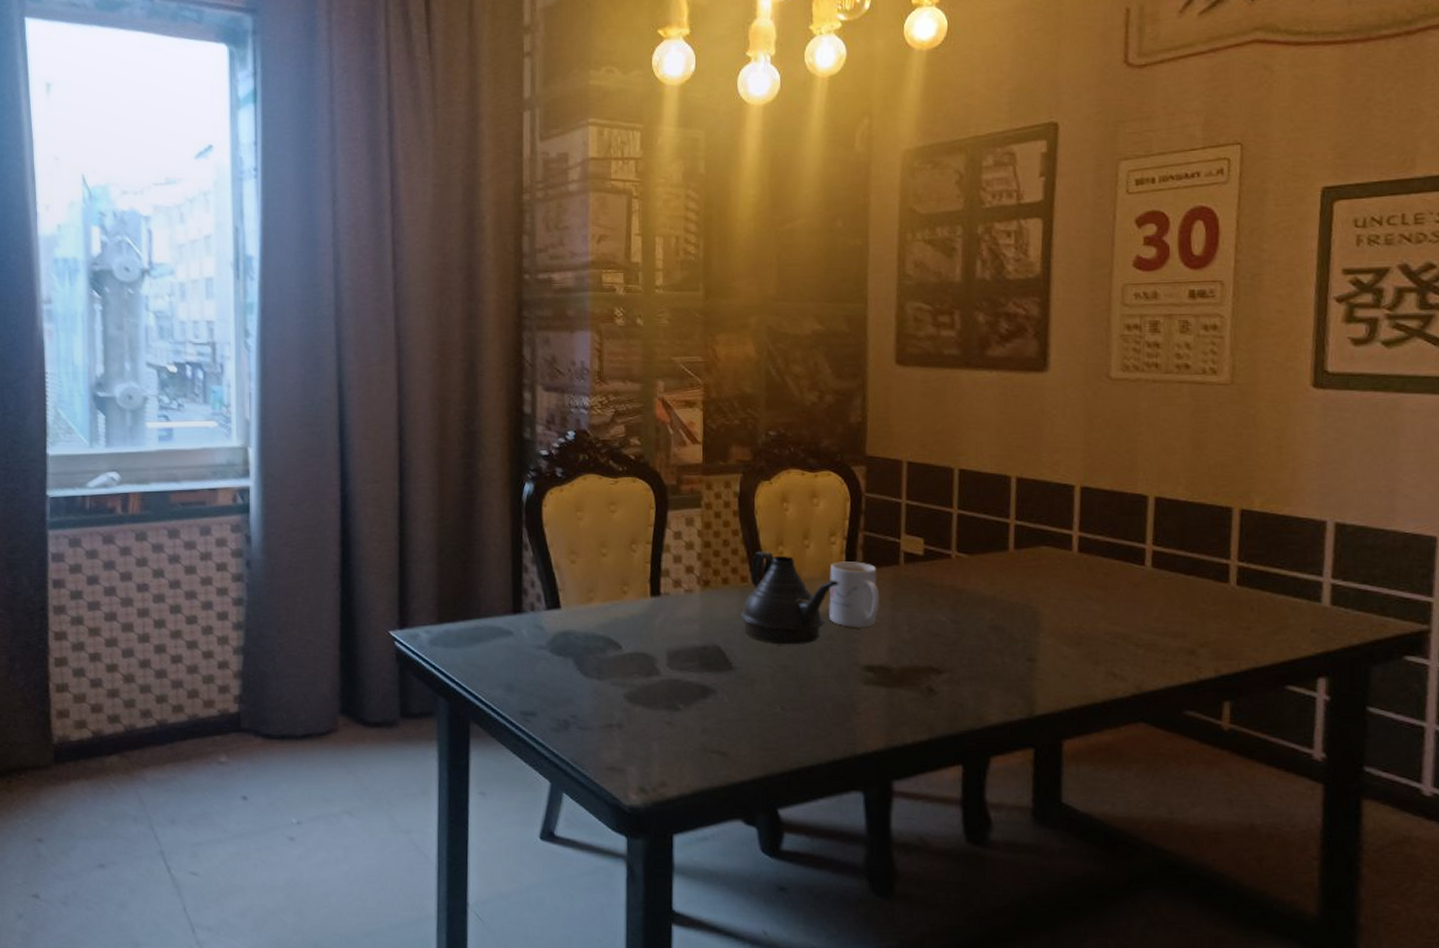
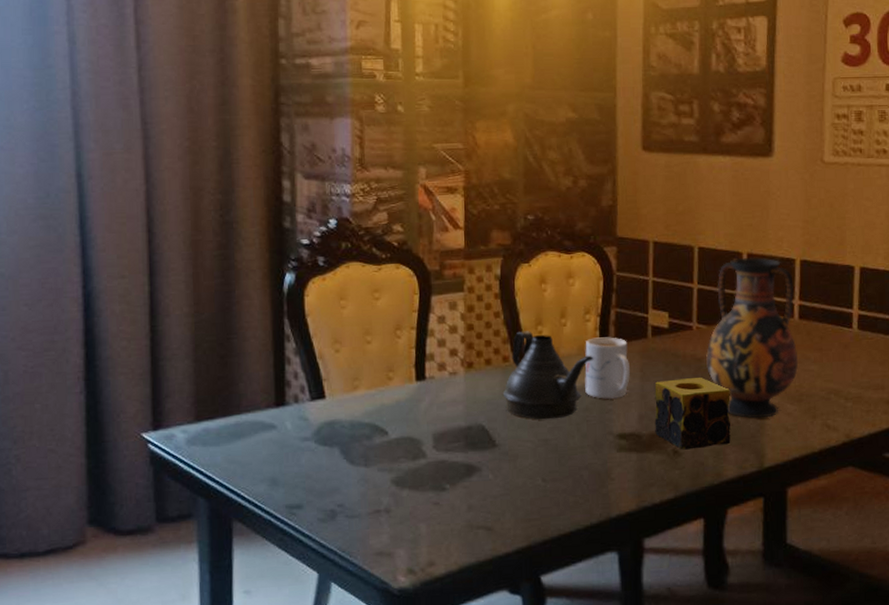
candle: none [906,611,995,689] -> present [654,378,731,450]
vase: none [967,481,1078,660] -> present [706,257,799,418]

